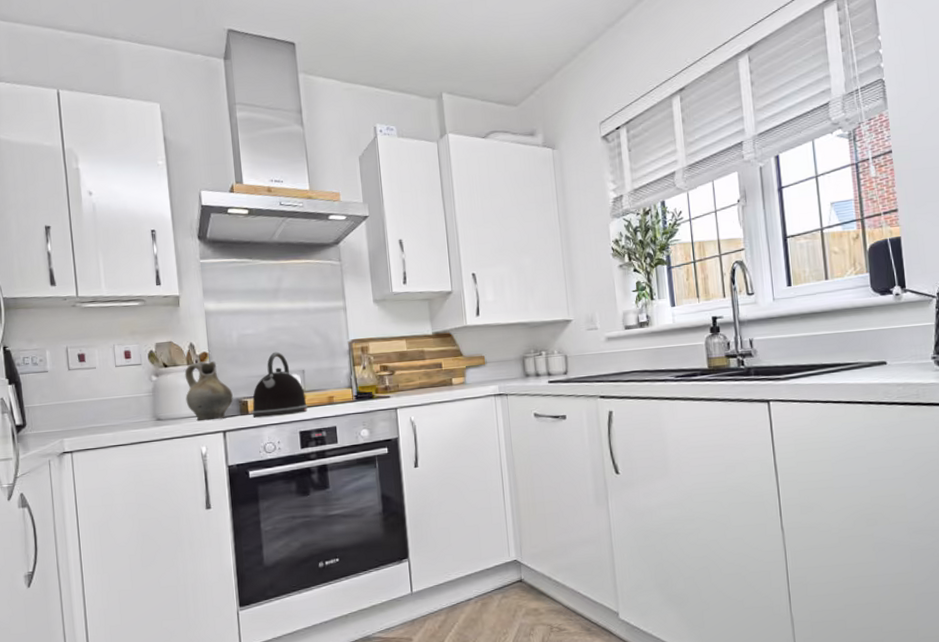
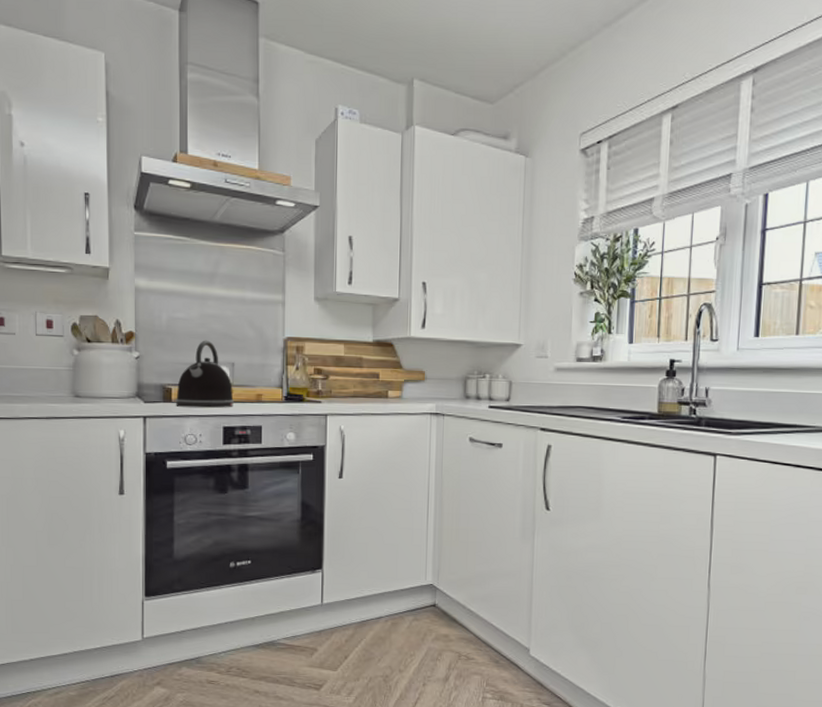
ceramic jug: present [184,360,233,422] -> none [107,341,157,404]

